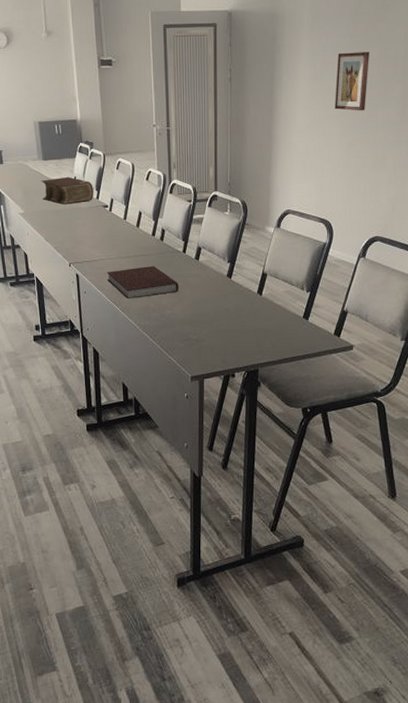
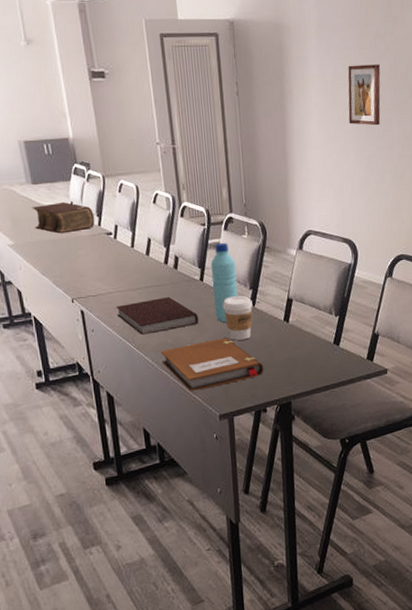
notebook: none [143,306,235,353] -> present [160,338,264,391]
water bottle: none [193,218,217,292] -> present [210,242,238,322]
coffee cup: none [201,268,229,309] -> present [222,296,253,341]

